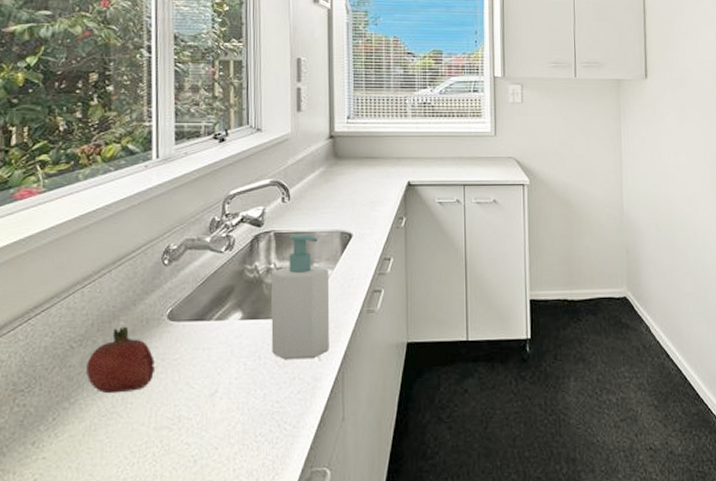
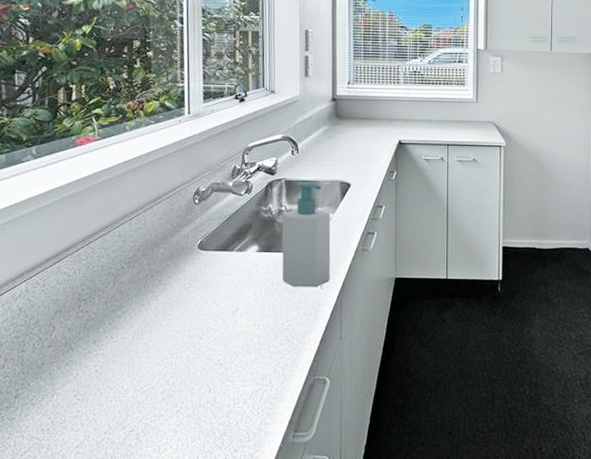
fruit: present [86,326,156,394] -> none [134,253,189,306]

